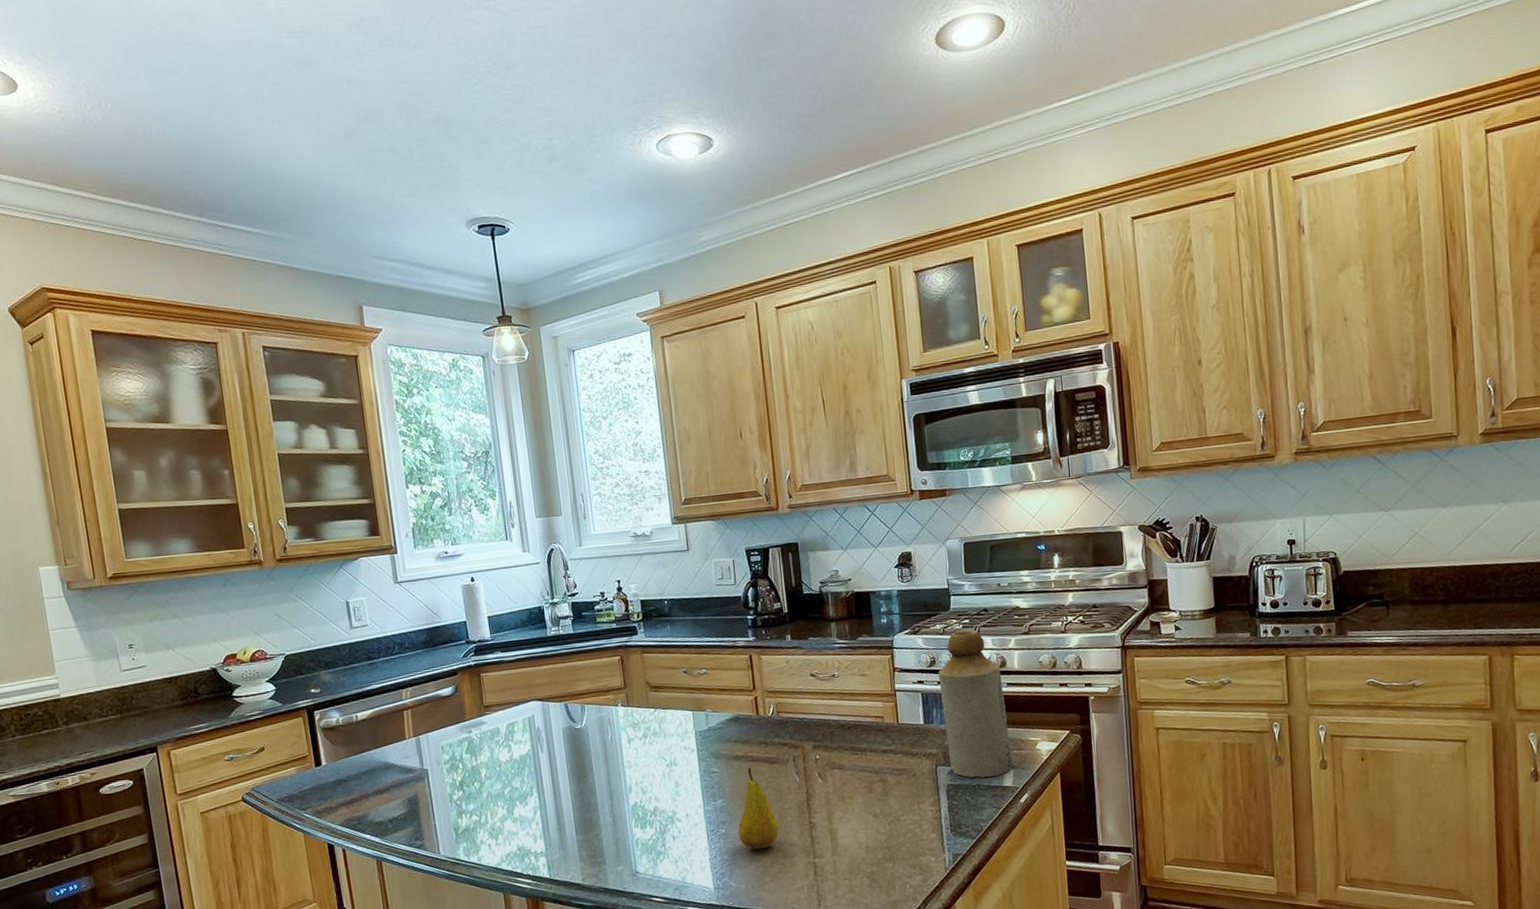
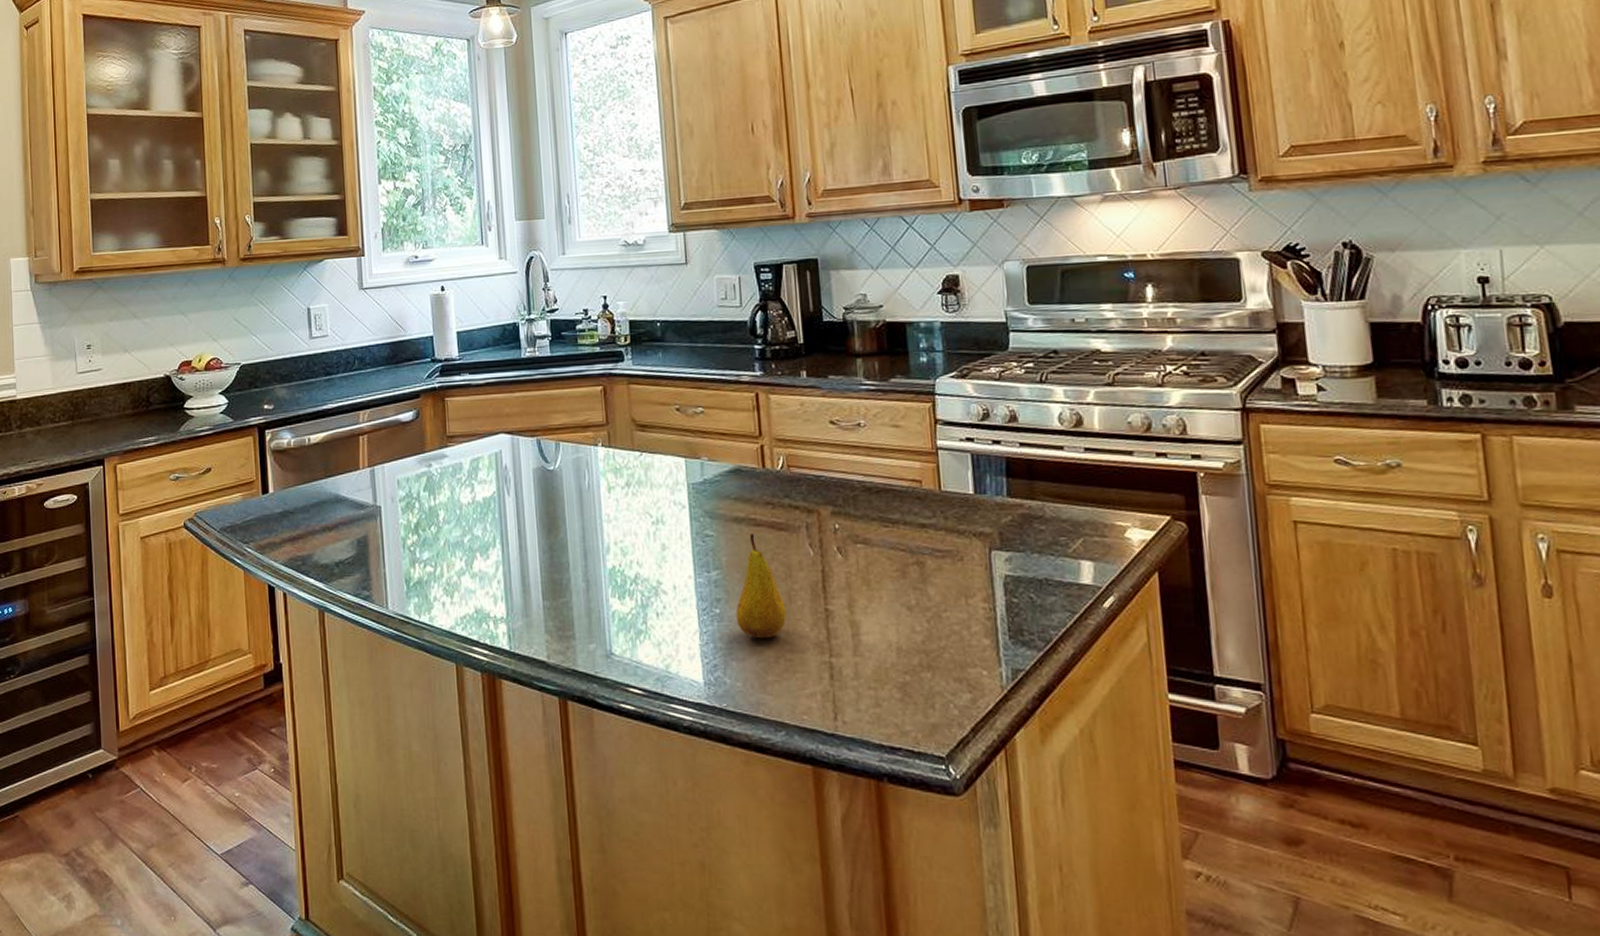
bottle: present [938,630,1013,778] -> none [992,376,1093,570]

